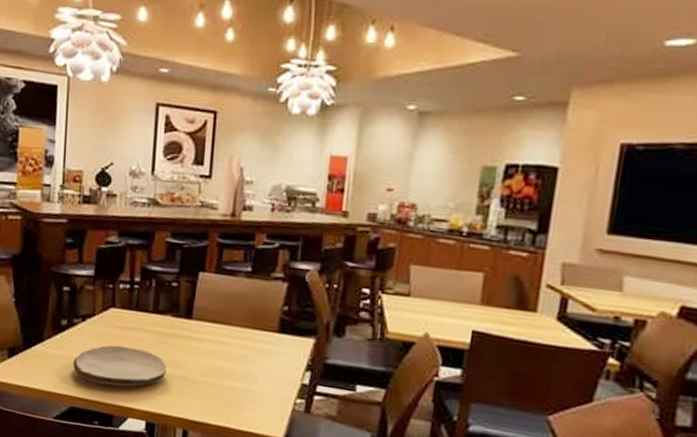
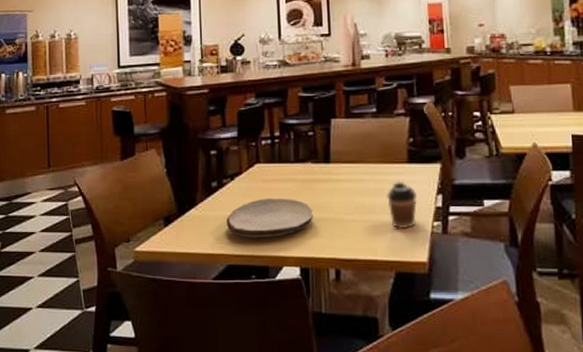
coffee cup: none [248,349,283,401] -> present [387,180,418,228]

